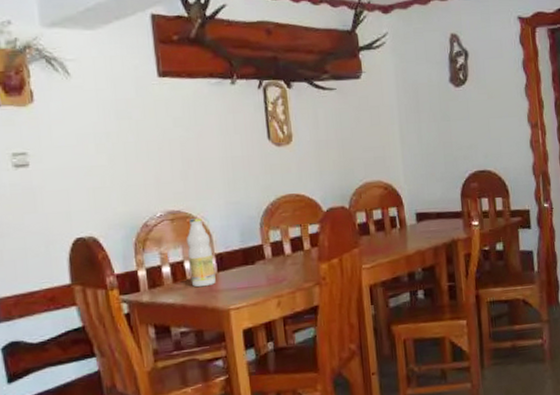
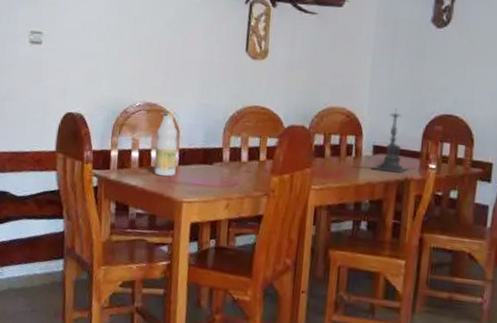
candle holder: none [418,173,454,237] -> present [372,108,409,173]

